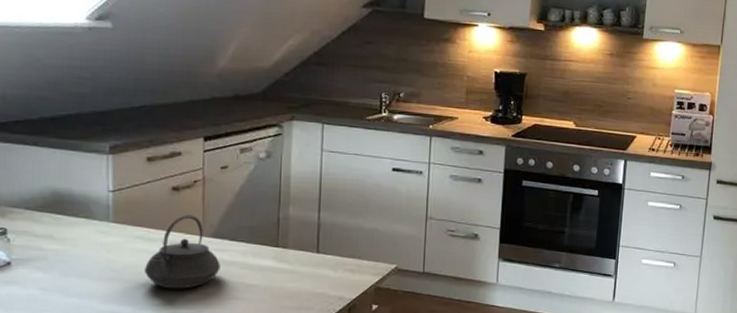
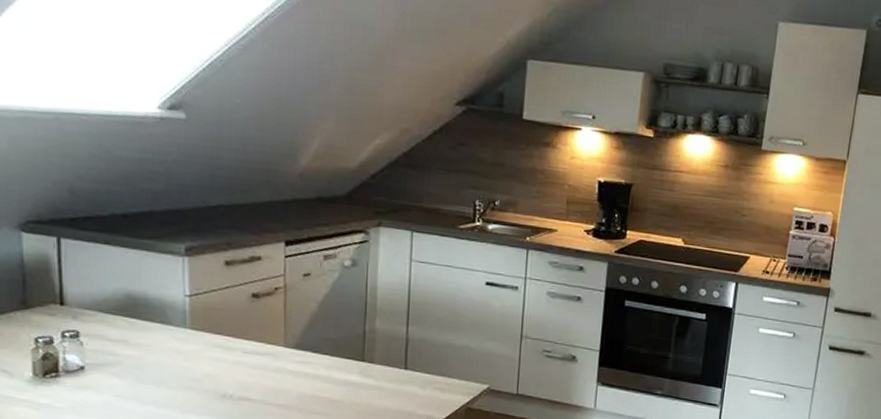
teapot: present [143,215,220,289] -> none [223,324,303,402]

